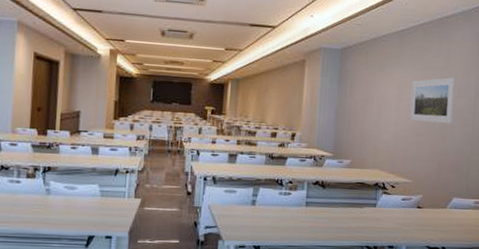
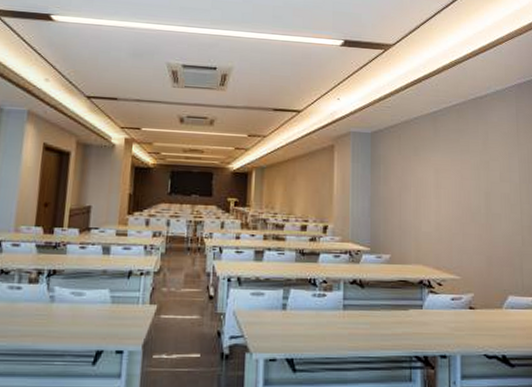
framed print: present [410,77,456,124] -> none [449,160,498,212]

